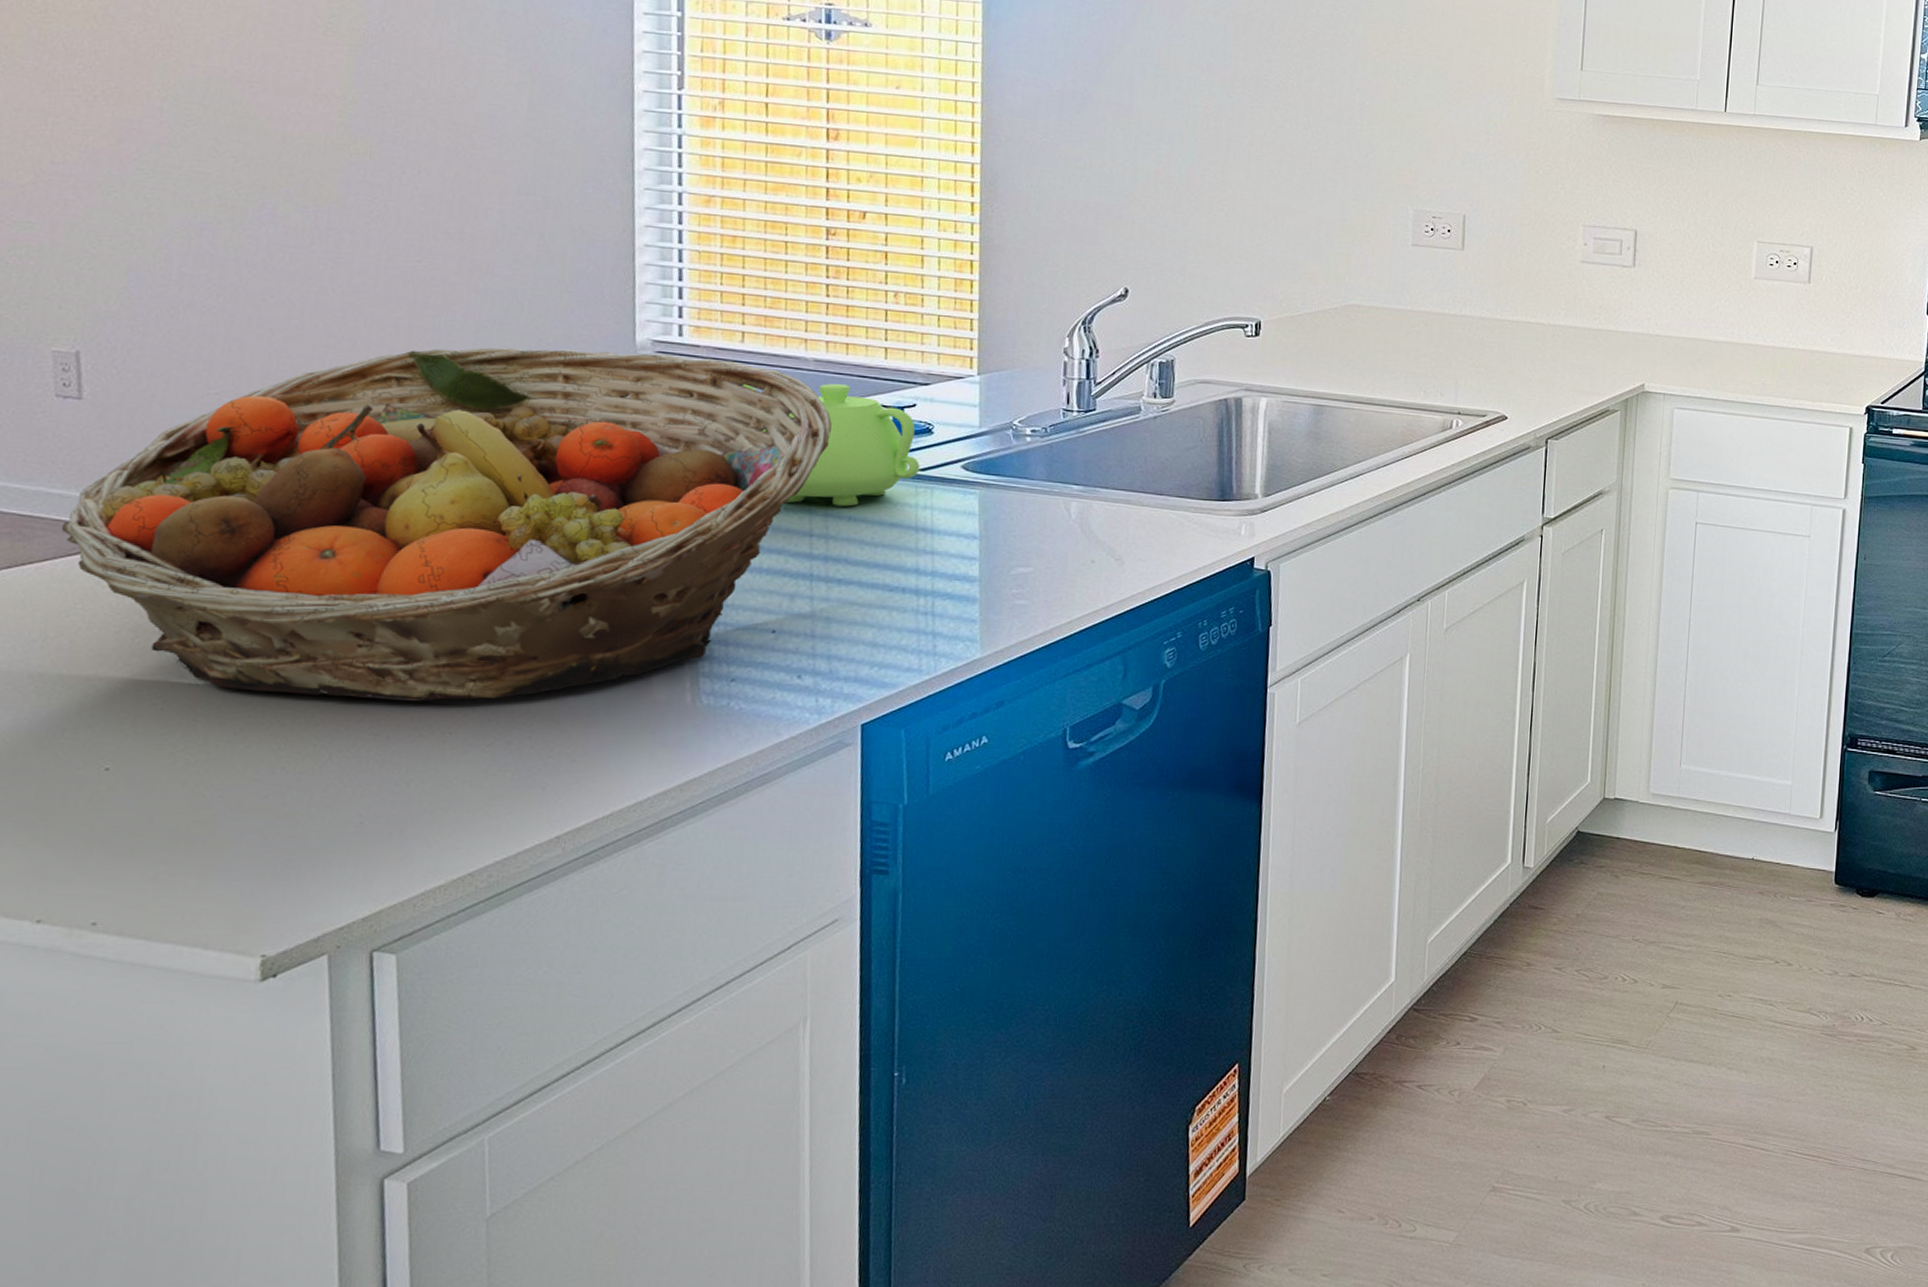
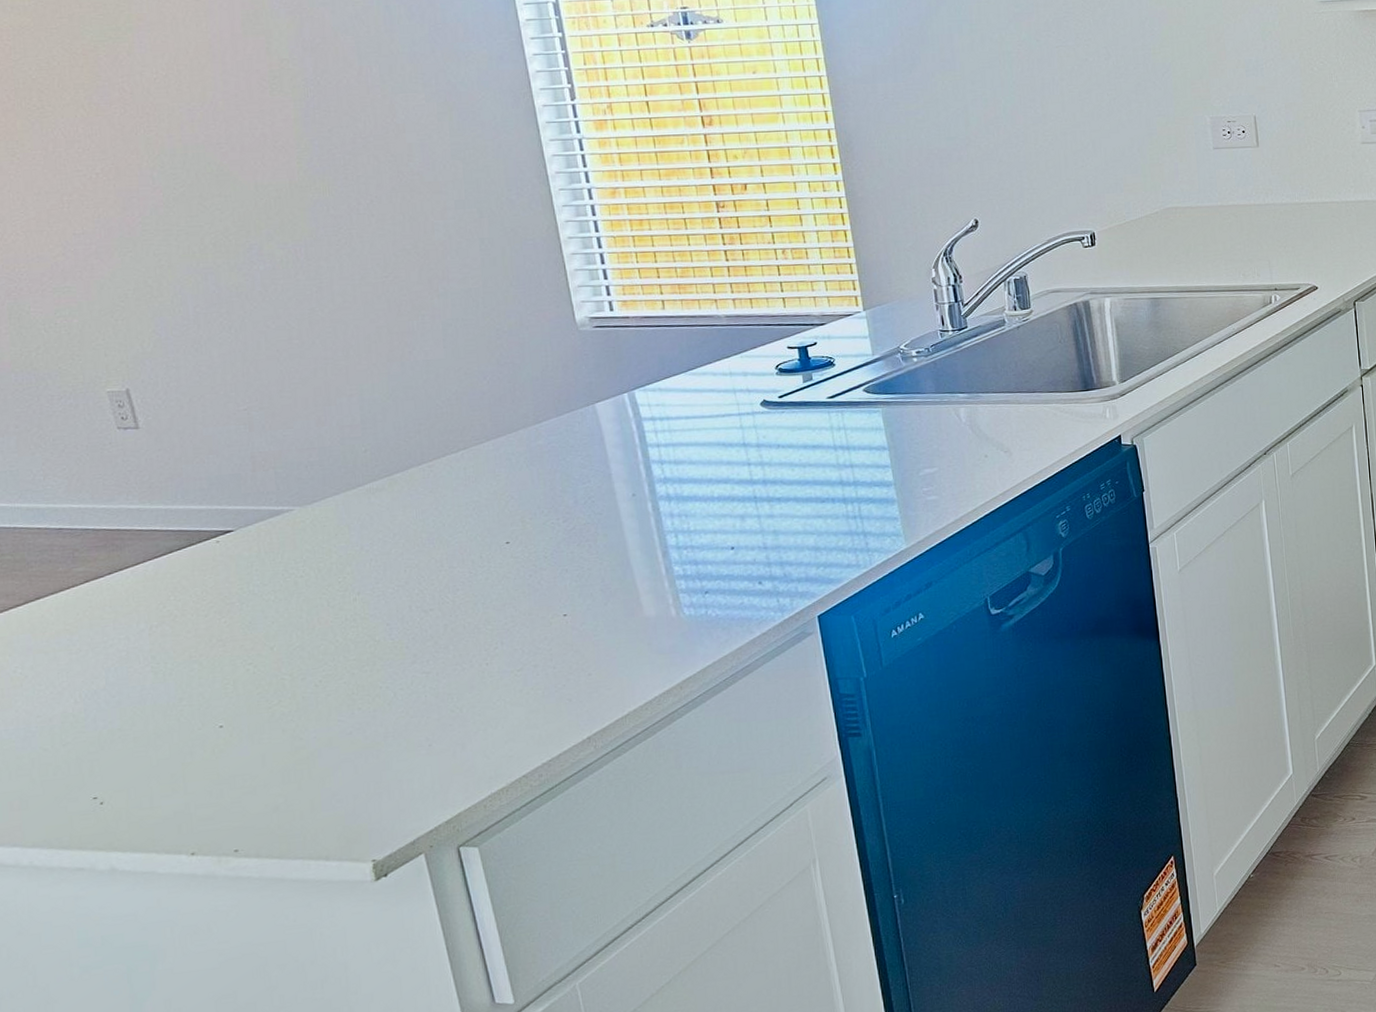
fruit basket: present [61,347,832,701] -> none [144,326,751,650]
teapot: present [742,384,920,507] -> none [670,334,829,439]

